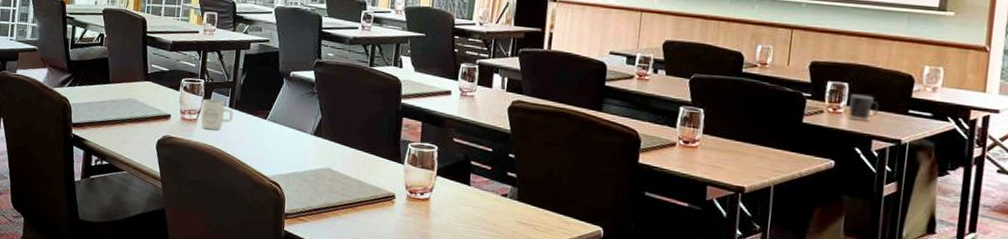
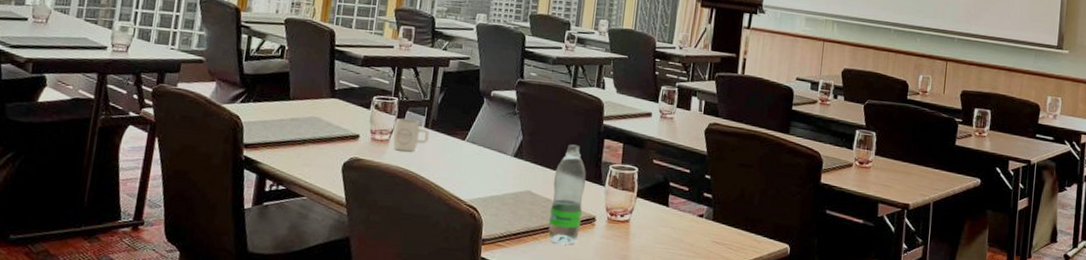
bottle: none [348,123,385,221] -> present [548,144,587,245]
mug: present [848,94,879,121] -> none [990,120,1014,144]

